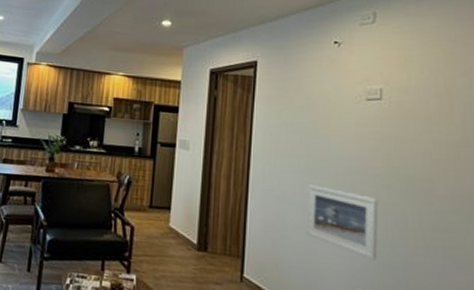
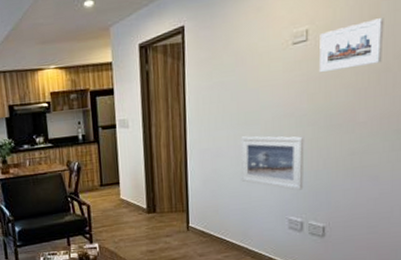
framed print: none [393,92,461,137] -> present [318,18,384,73]

